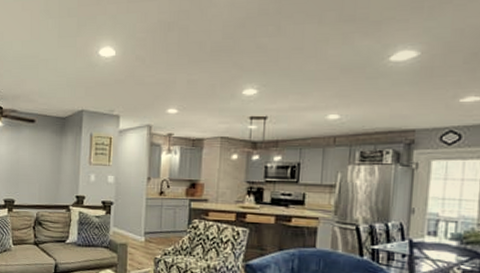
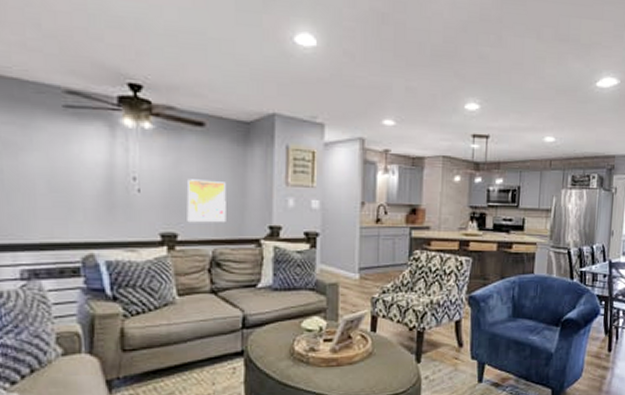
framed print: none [21,161,47,193] -> present [186,179,226,223]

